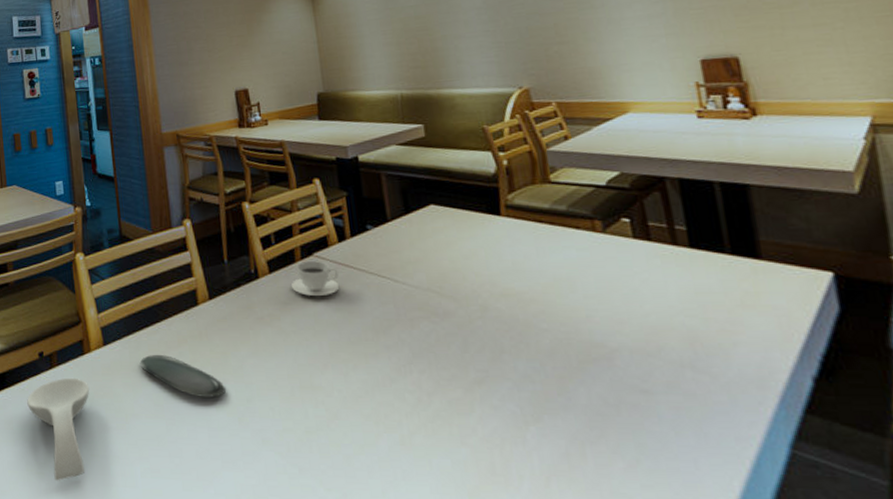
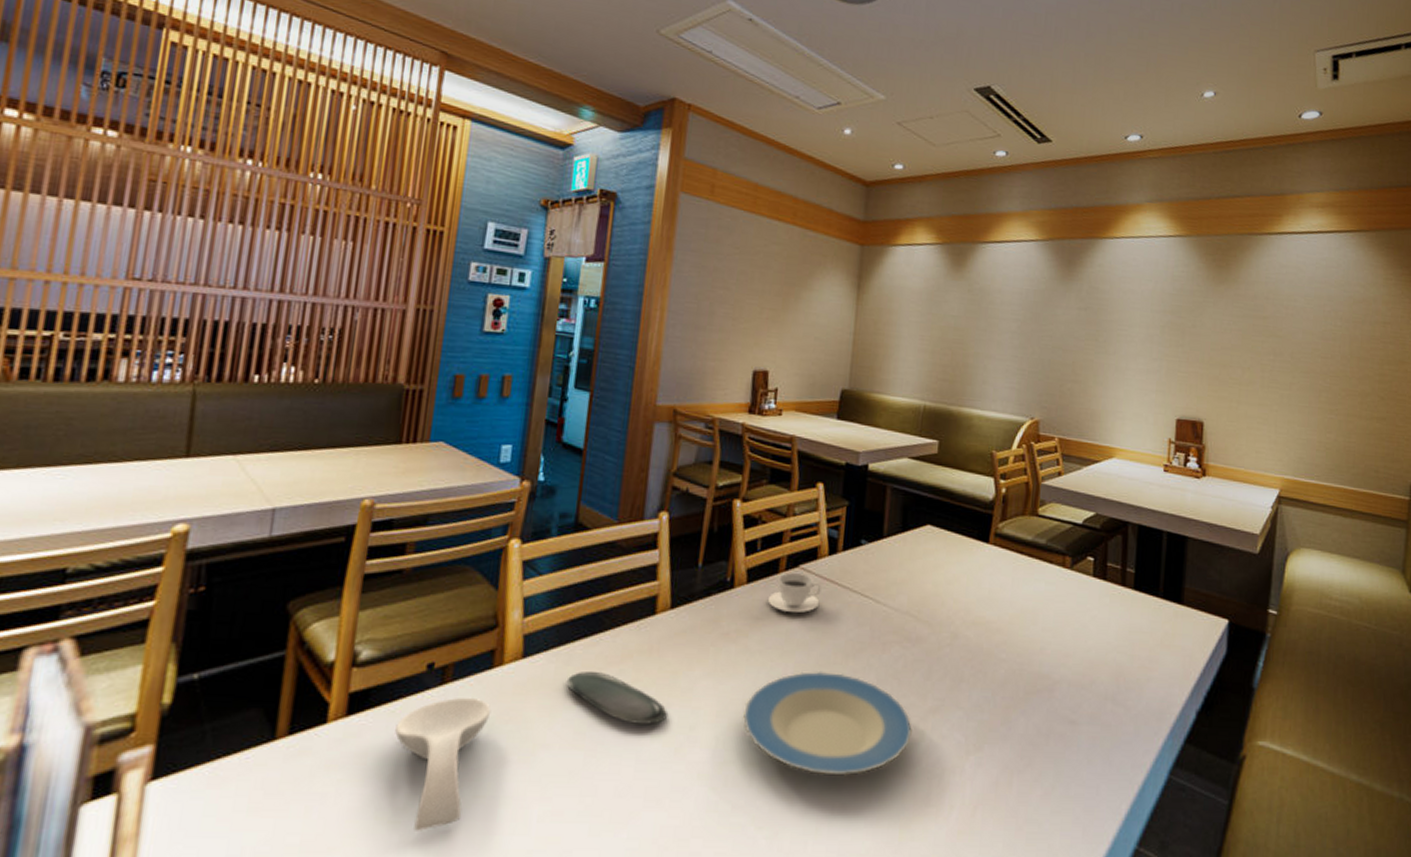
plate: none [290,347,460,444] -> present [743,671,912,776]

